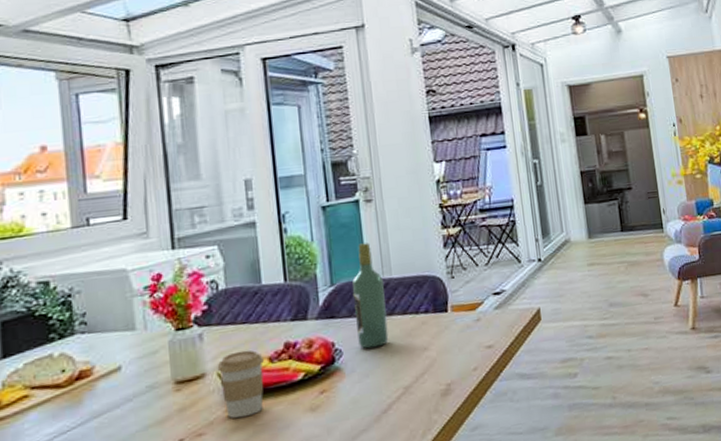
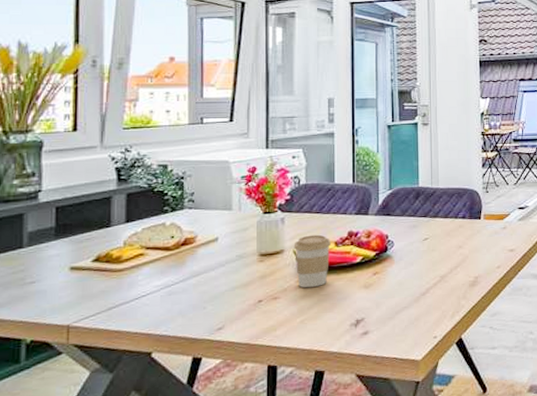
wine bottle: present [352,243,389,349] -> none [406,158,432,243]

